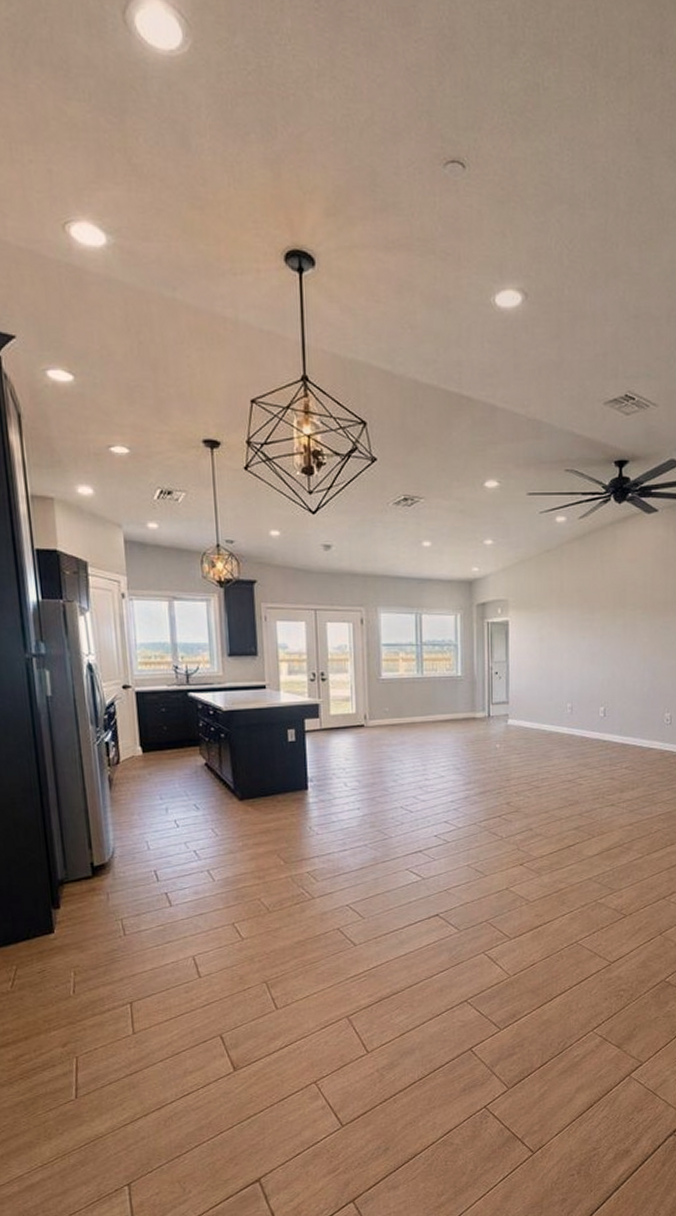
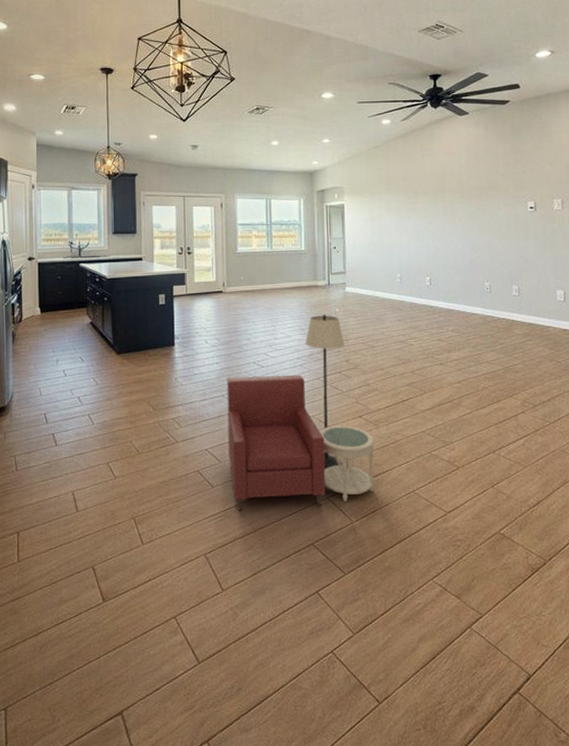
armchair: none [370,750,536,969] -> present [226,314,375,511]

